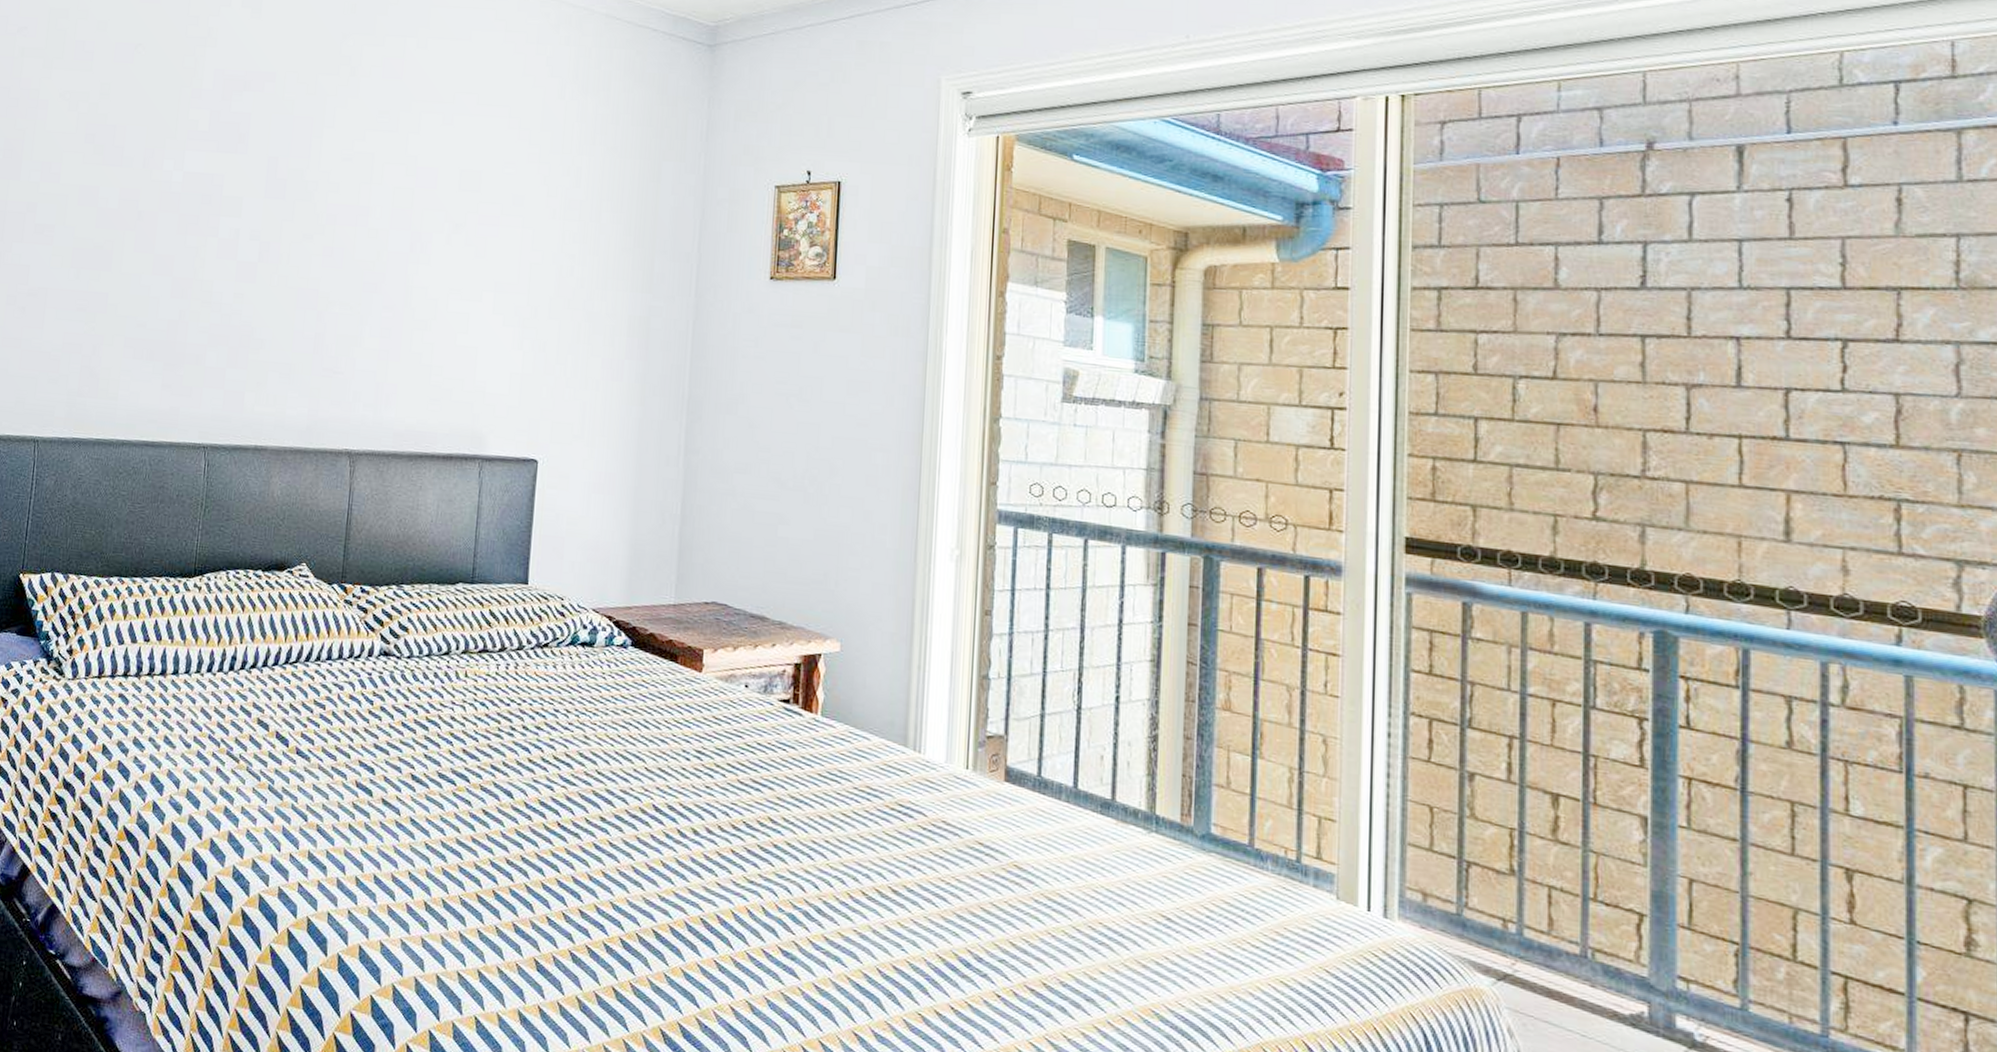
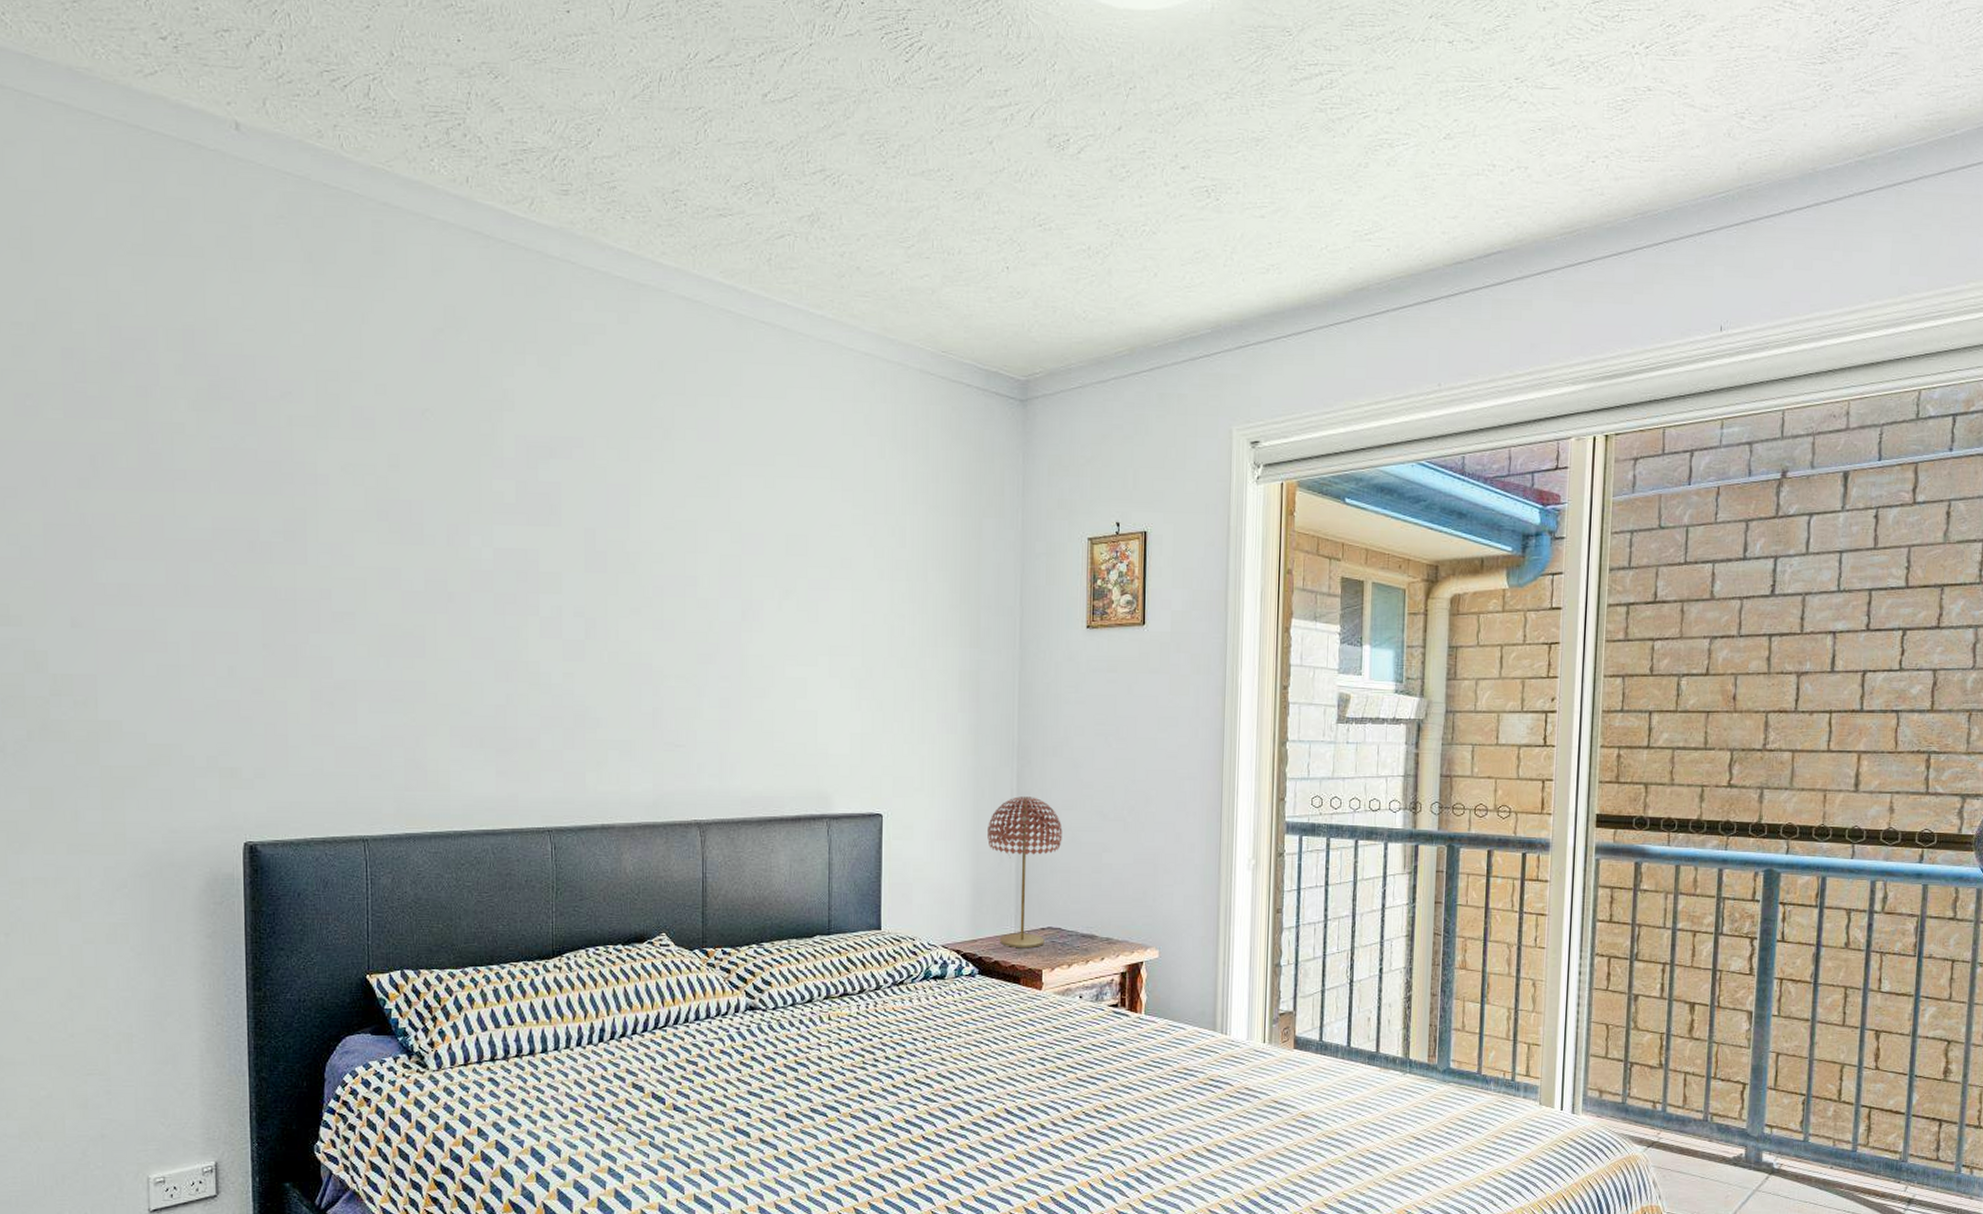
table lamp: none [649,454,734,624] -> present [987,796,1063,949]

